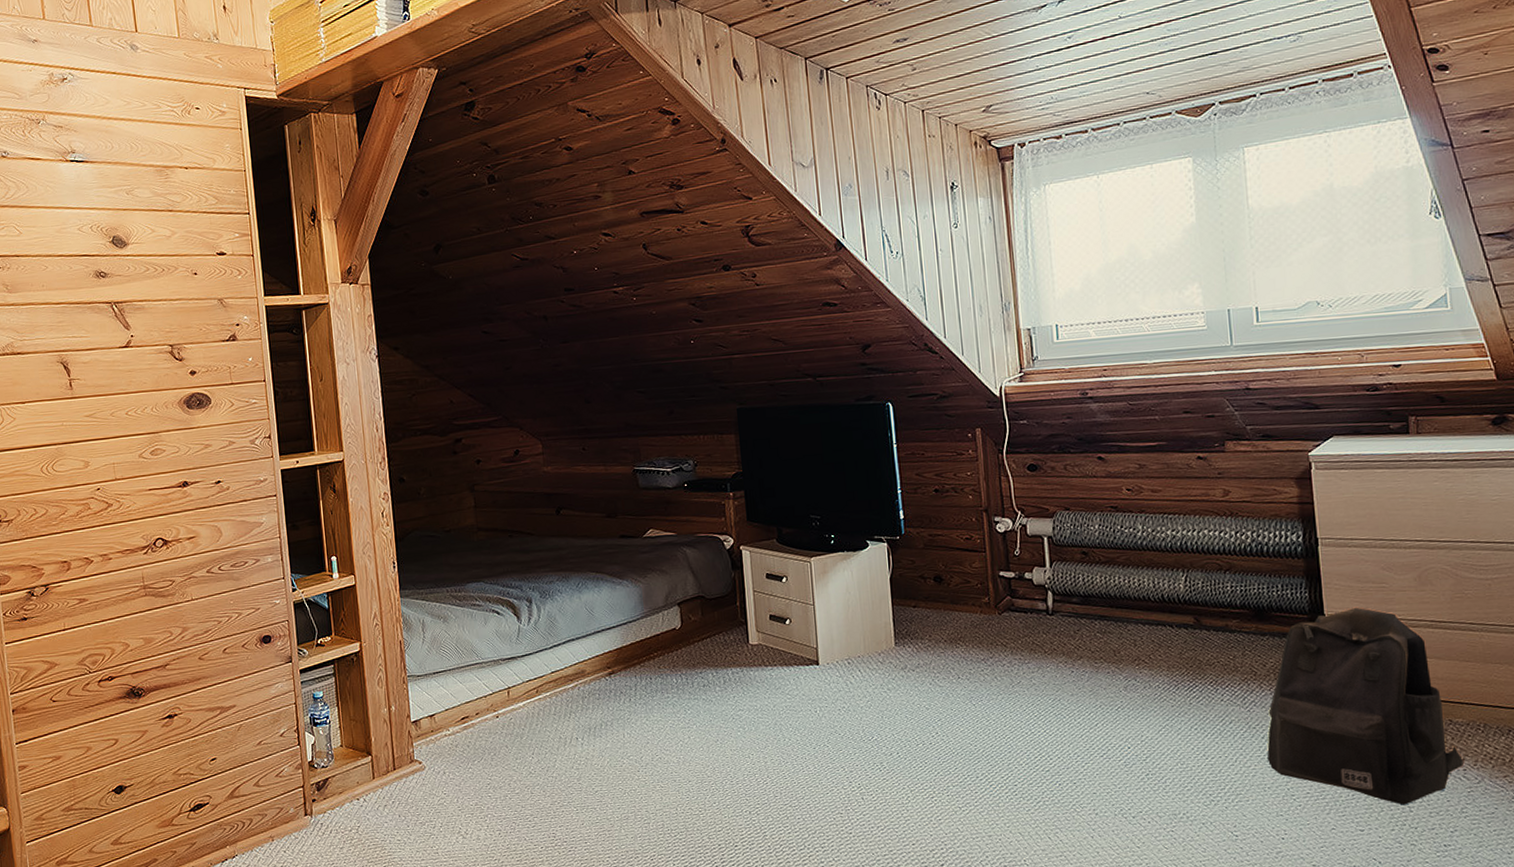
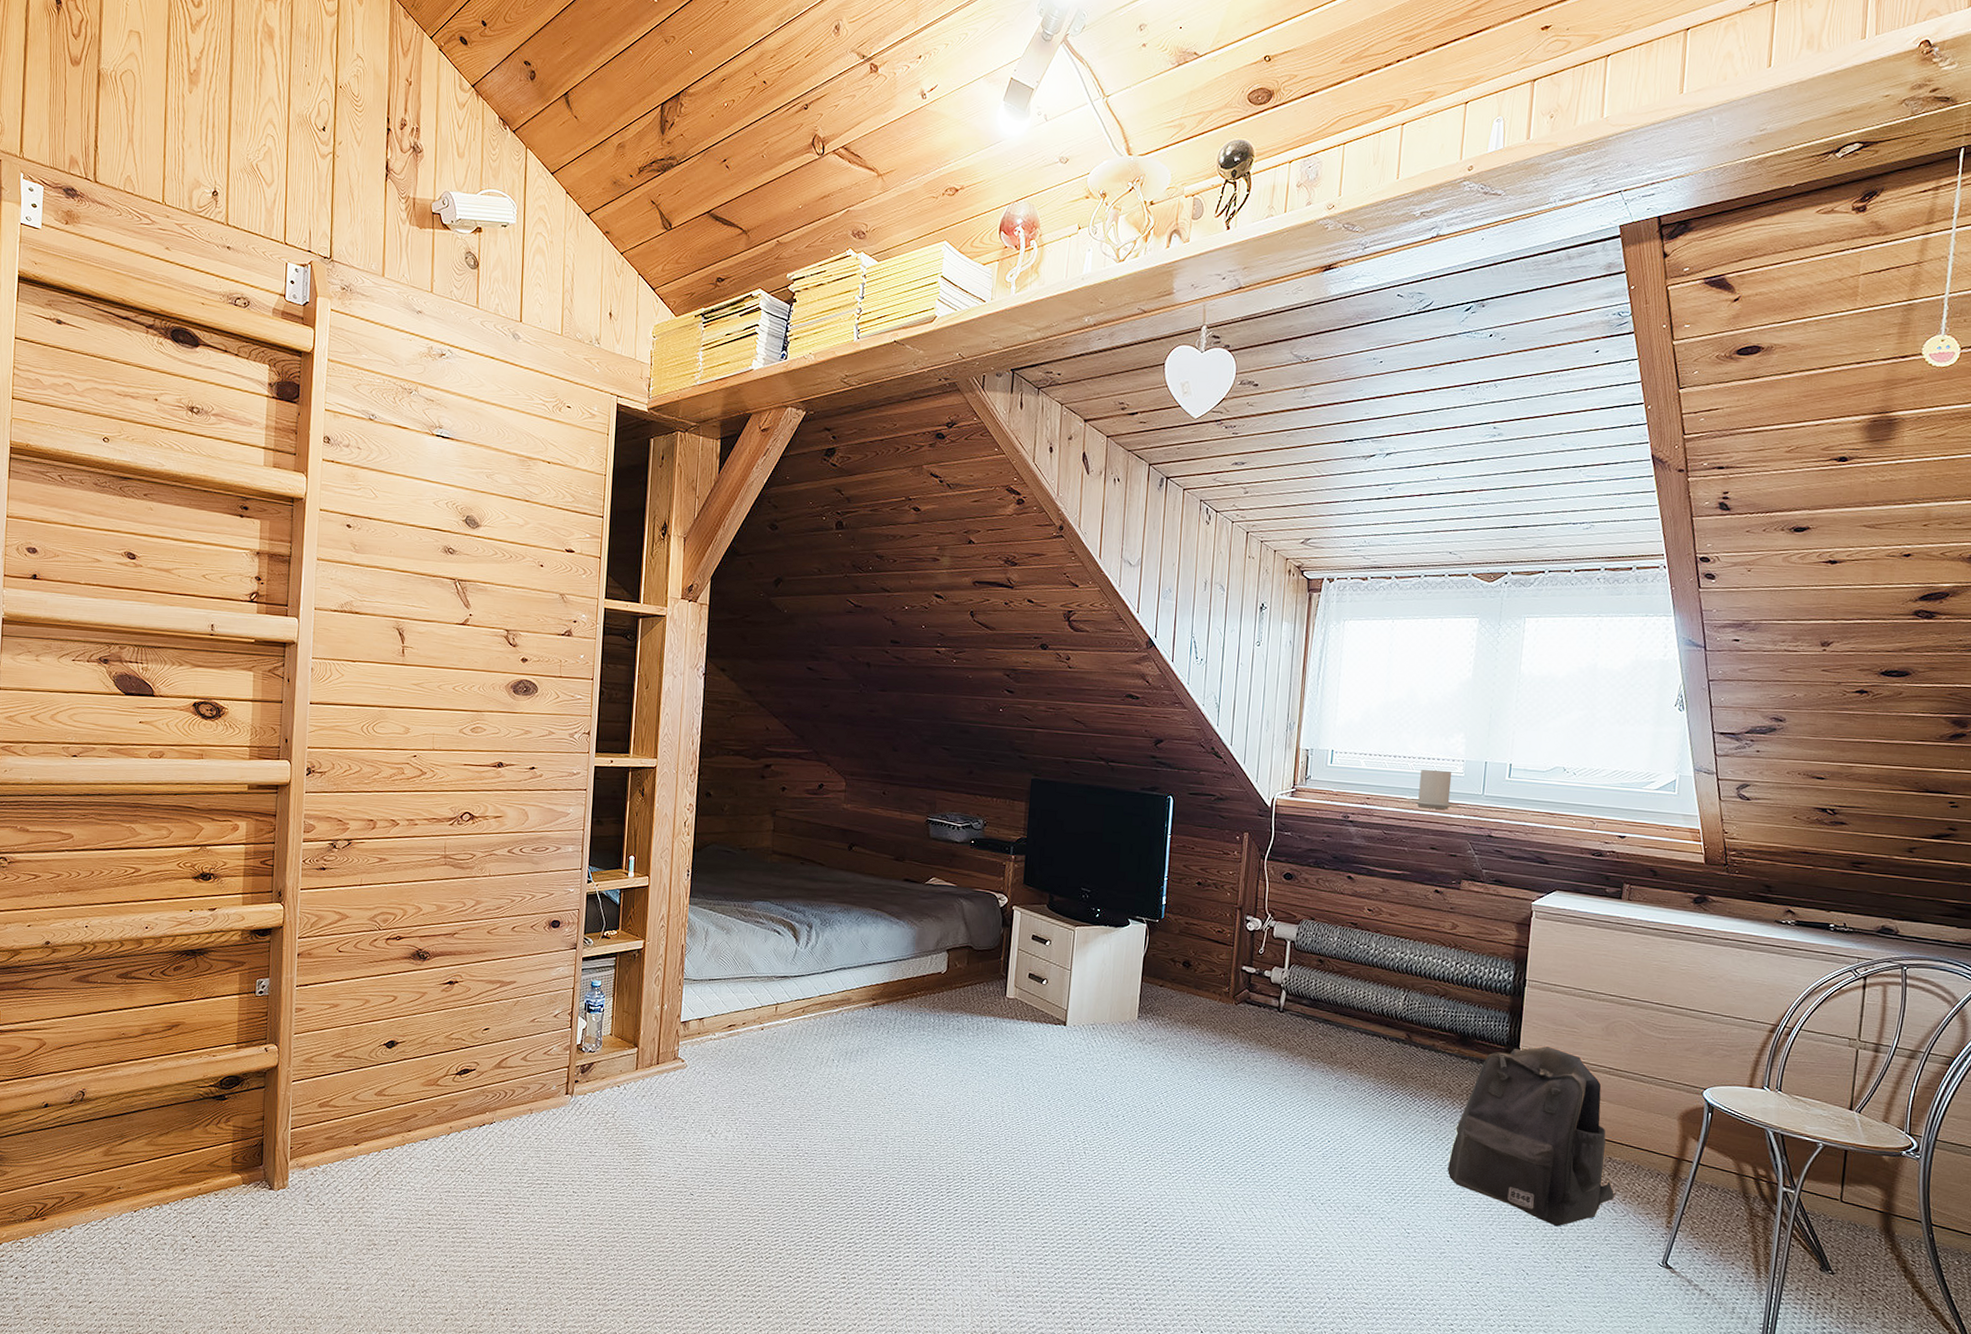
candle: none [1150,327,1207,371] -> present [1408,769,1459,810]

